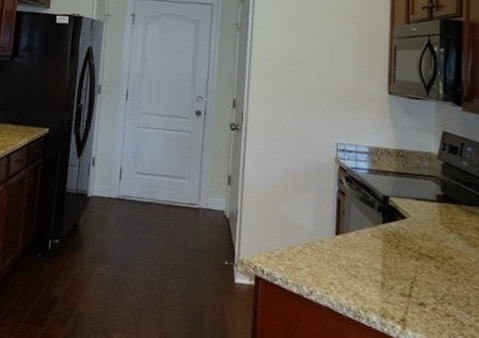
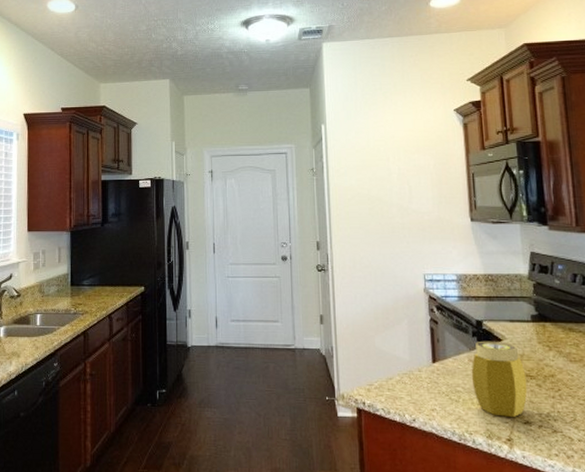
jar: none [372,217,426,298] -> present [471,340,528,418]

